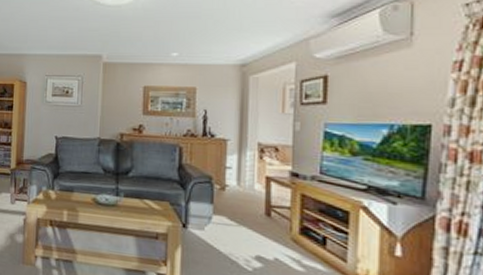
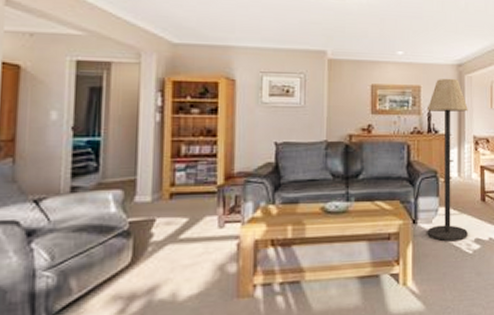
floor lamp: none [198,79,252,255] -> present [427,78,468,242]

